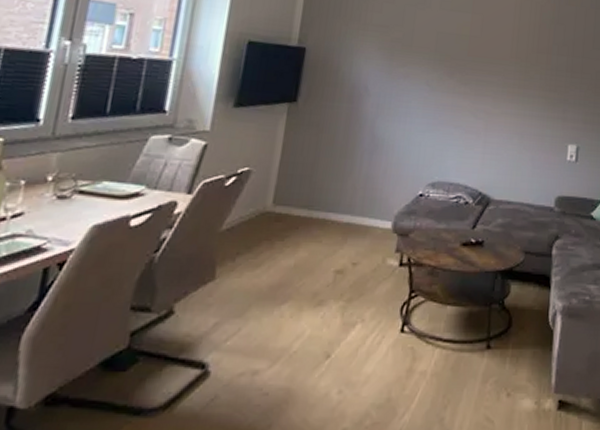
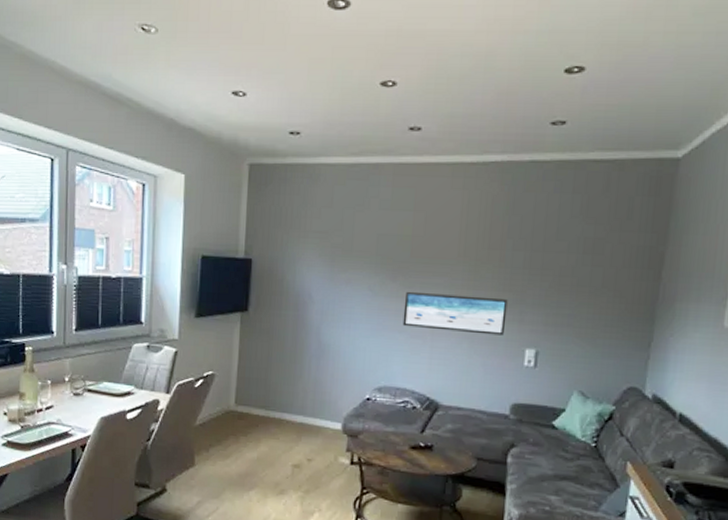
wall art: none [458,87,553,132] -> present [402,291,508,336]

